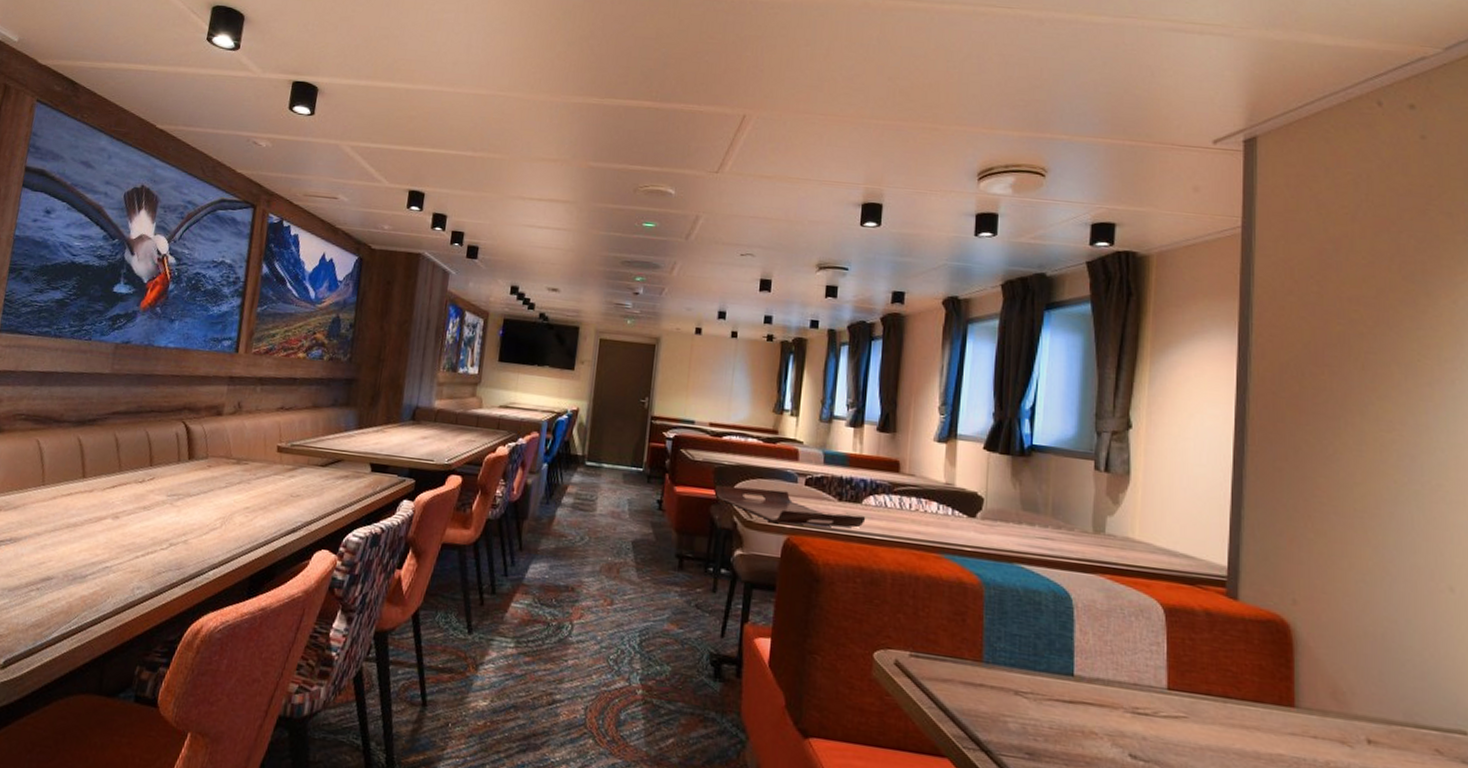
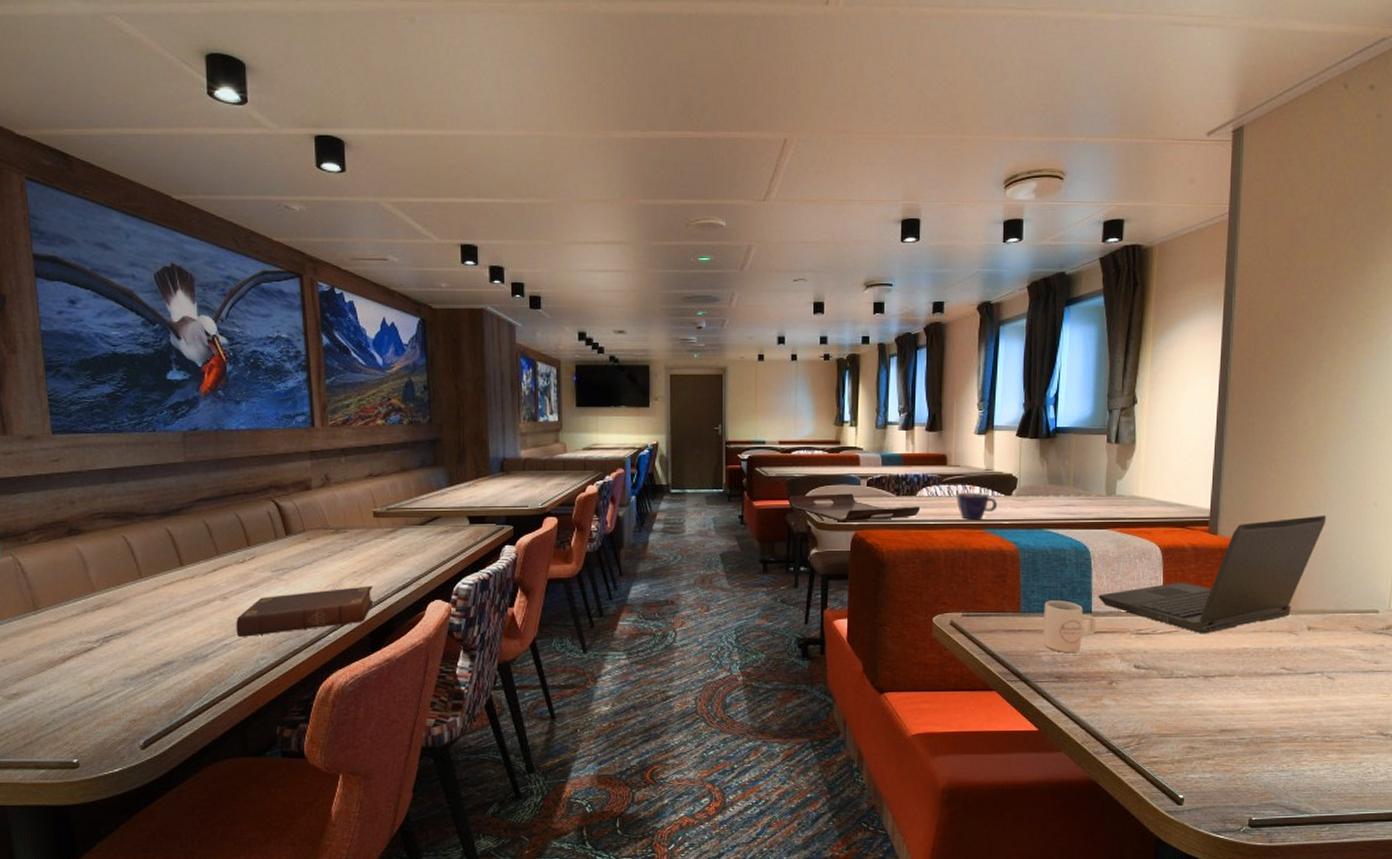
book: none [119,521,262,564] -> present [236,586,374,638]
cup: none [909,506,959,542] -> present [956,492,998,520]
mug: none [1010,652,1079,725] -> present [1042,600,1095,652]
laptop computer: none [1082,590,1385,727] -> present [1098,515,1326,634]

